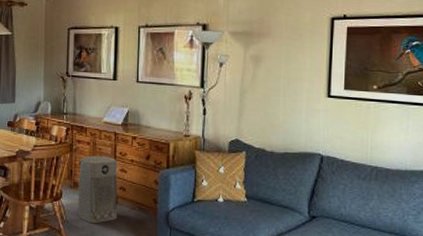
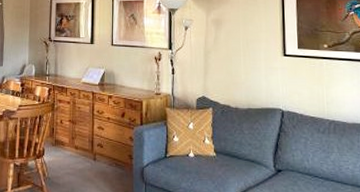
air purifier: present [77,155,118,224] -> none [59,114,96,180]

